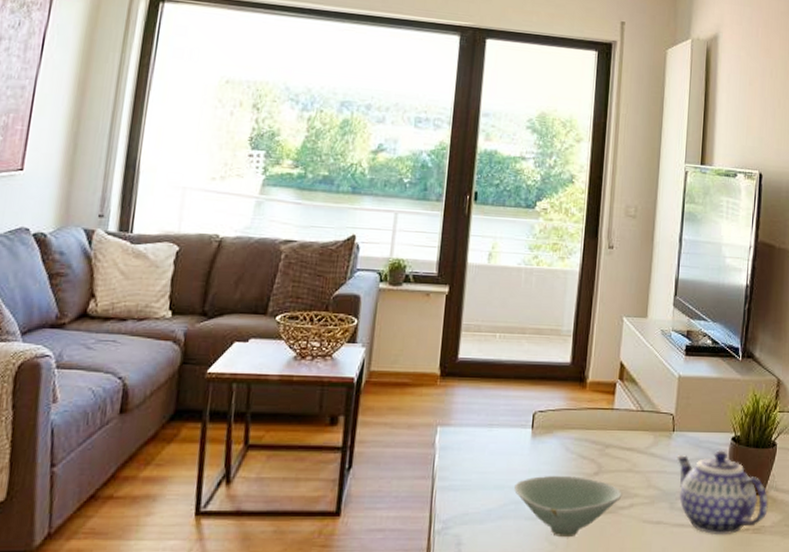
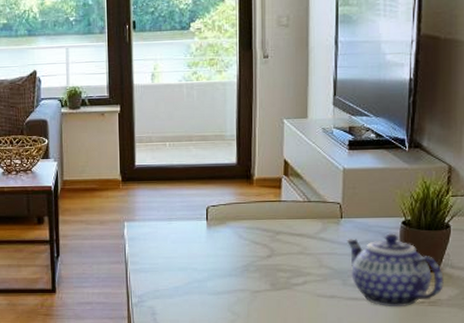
bowl: present [514,476,622,538] -> none [196,259,295,309]

